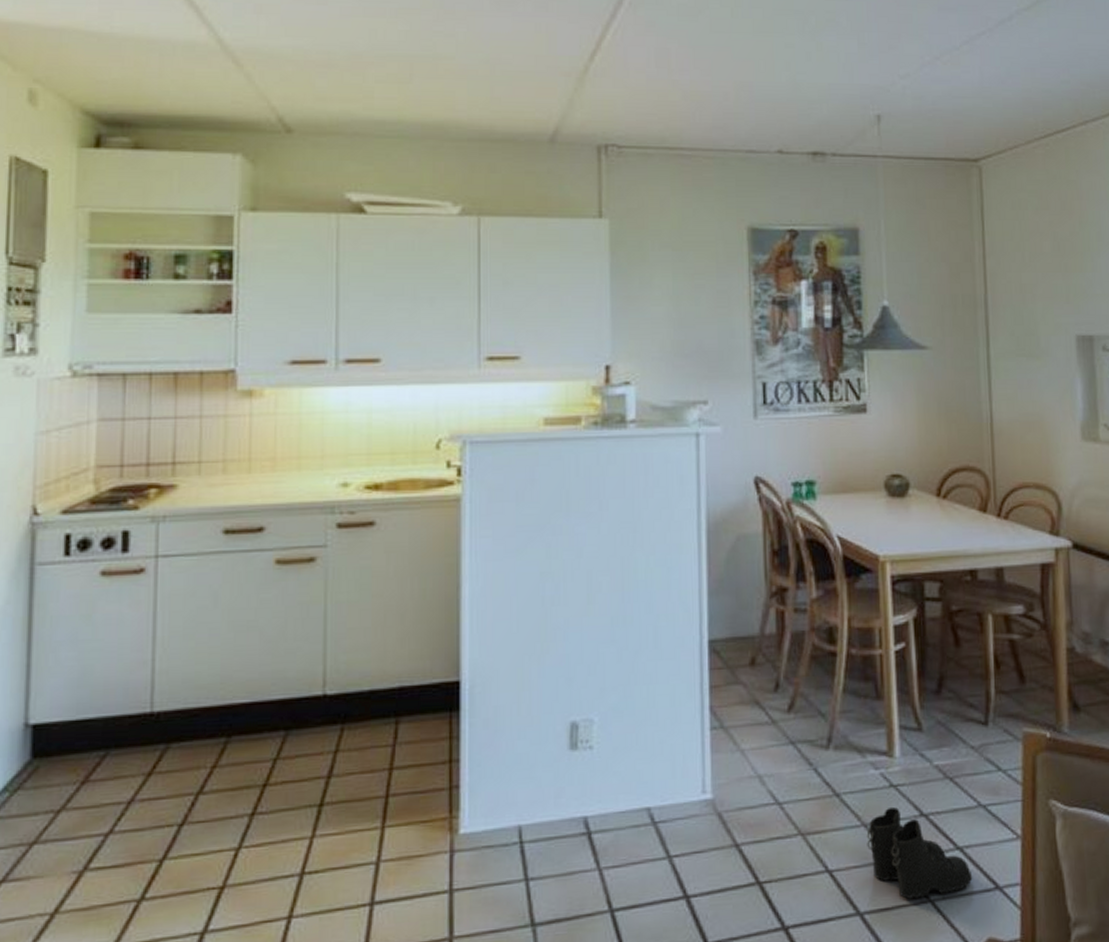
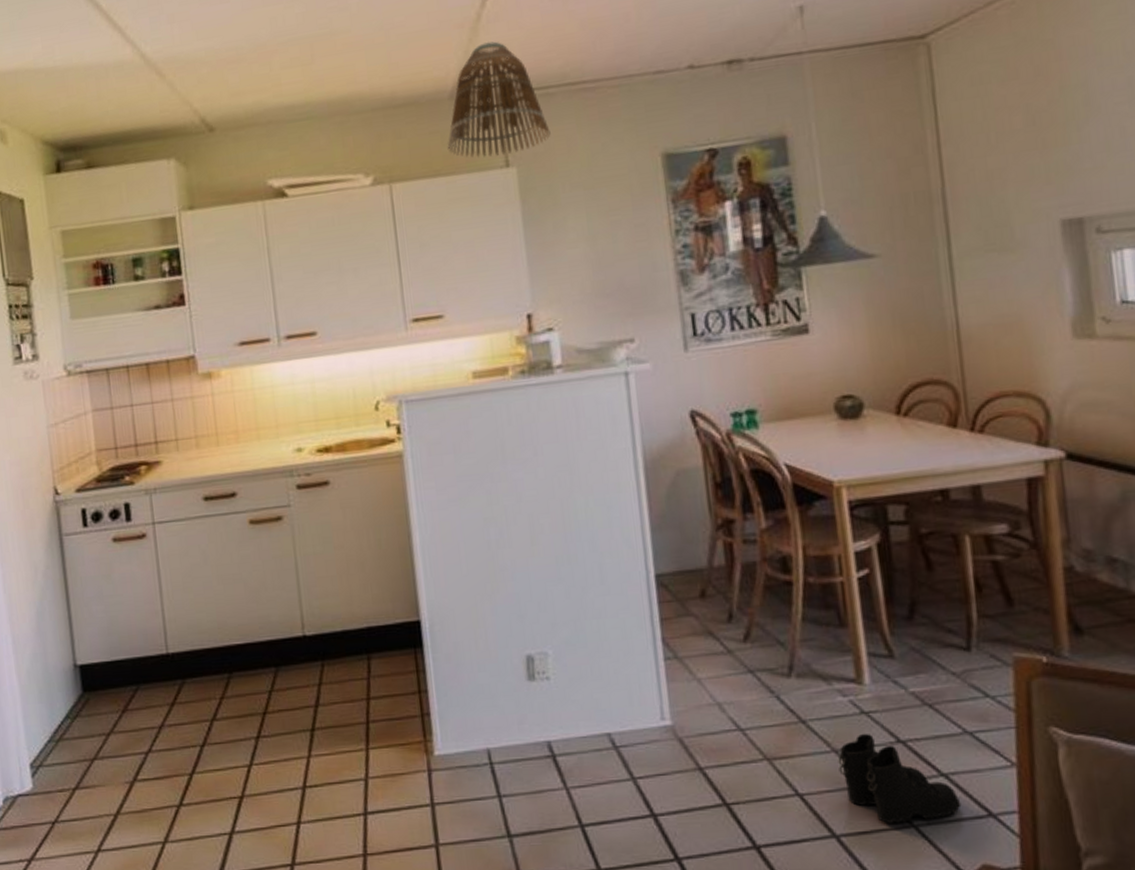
lamp shade: none [542,94,645,206] -> present [447,41,551,158]

